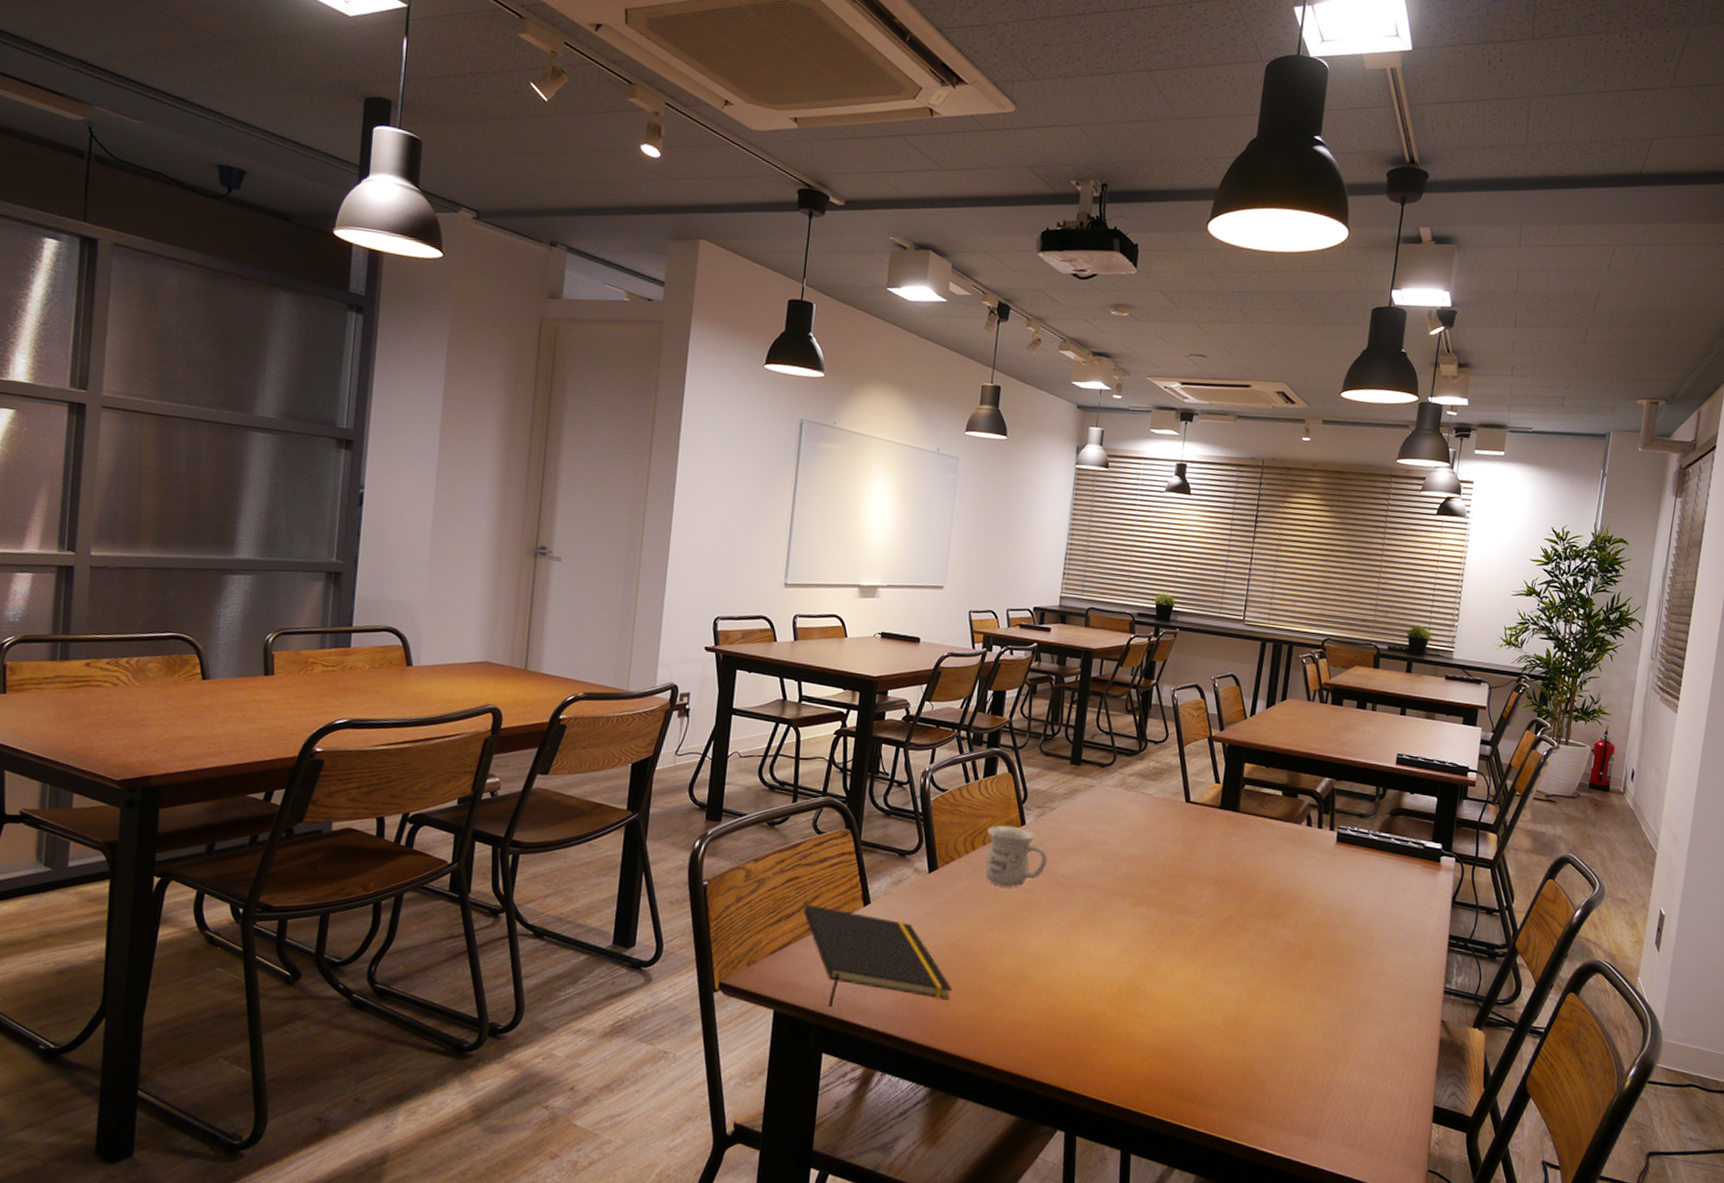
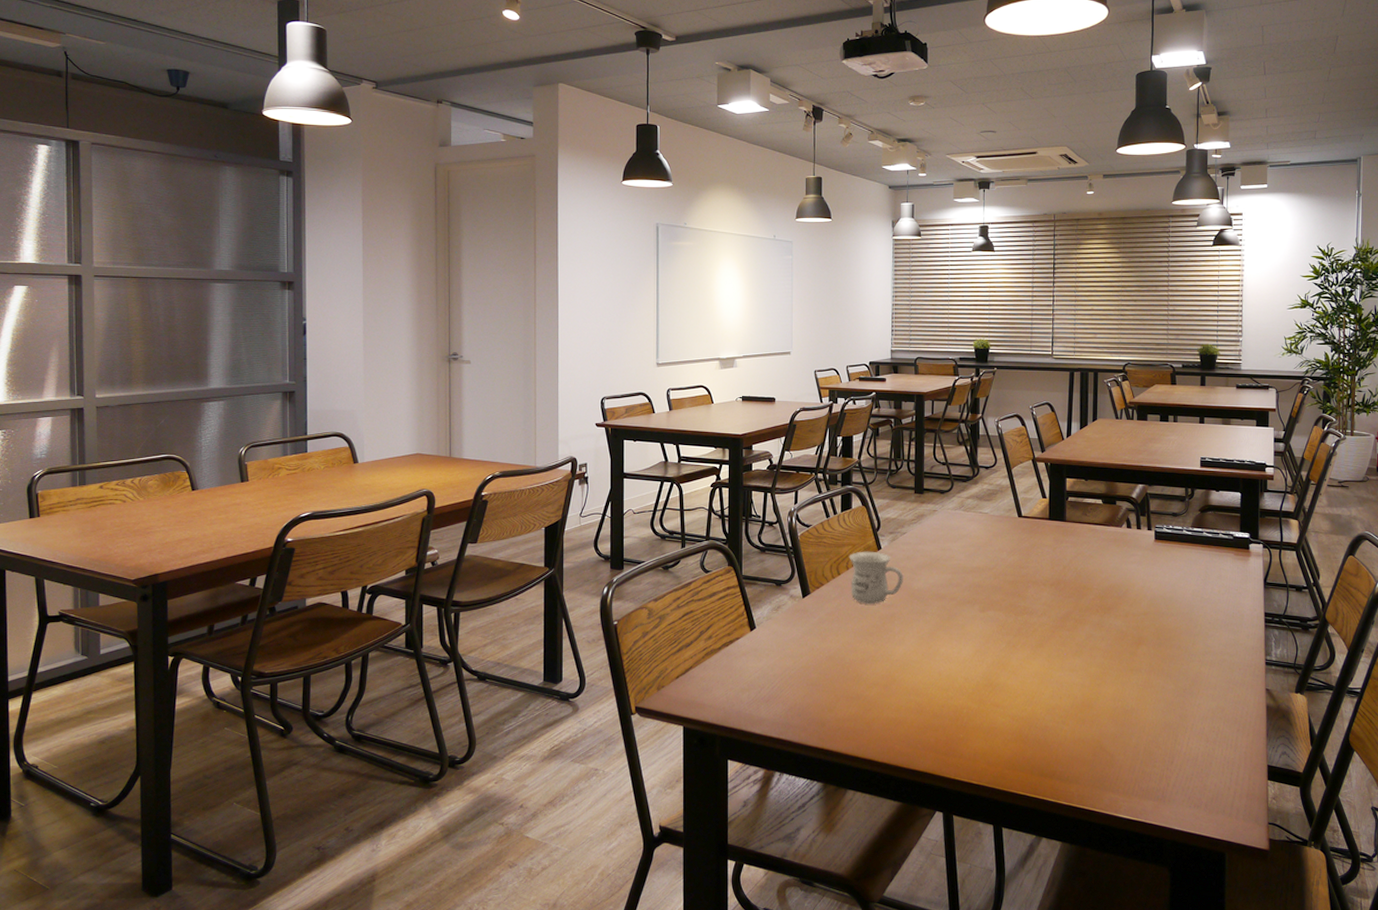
notepad: present [803,905,953,1007] -> none [700,634,833,720]

